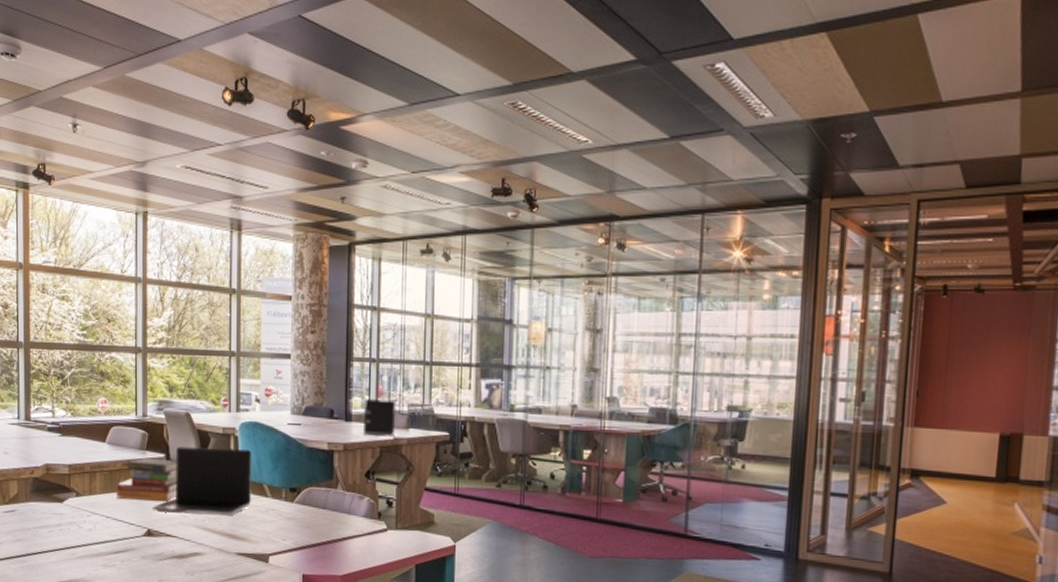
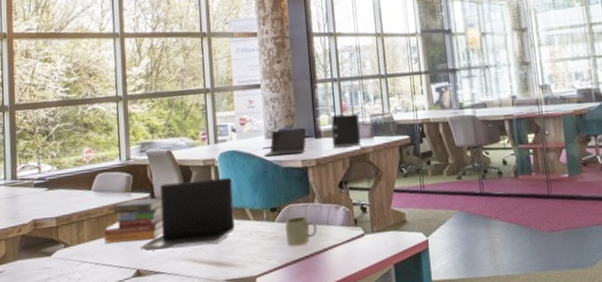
laptop: none [287,406,337,435] -> present [263,129,307,157]
mug: none [303,500,337,532] -> present [285,216,317,247]

